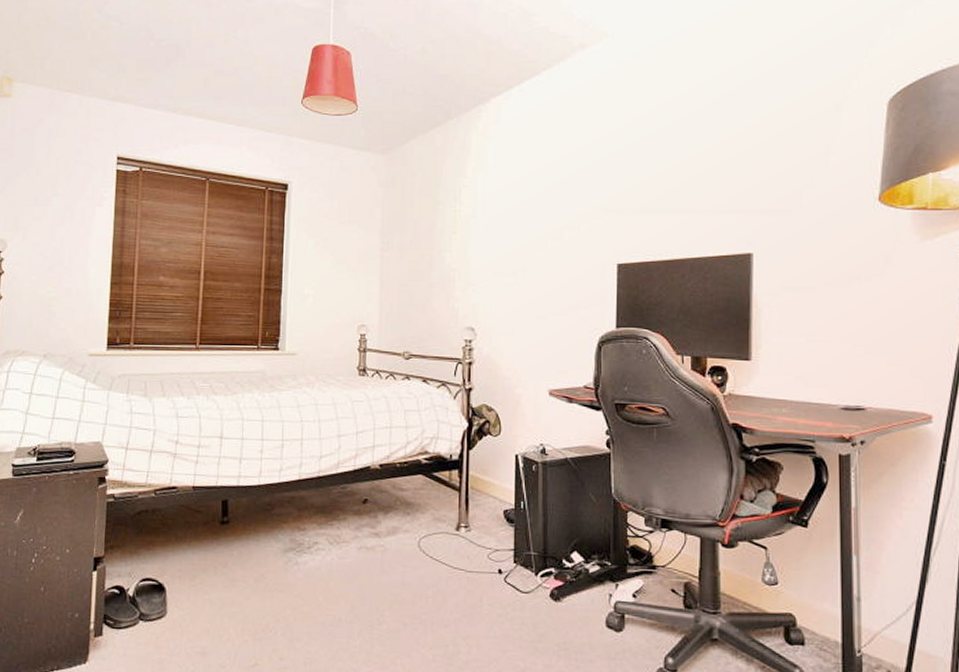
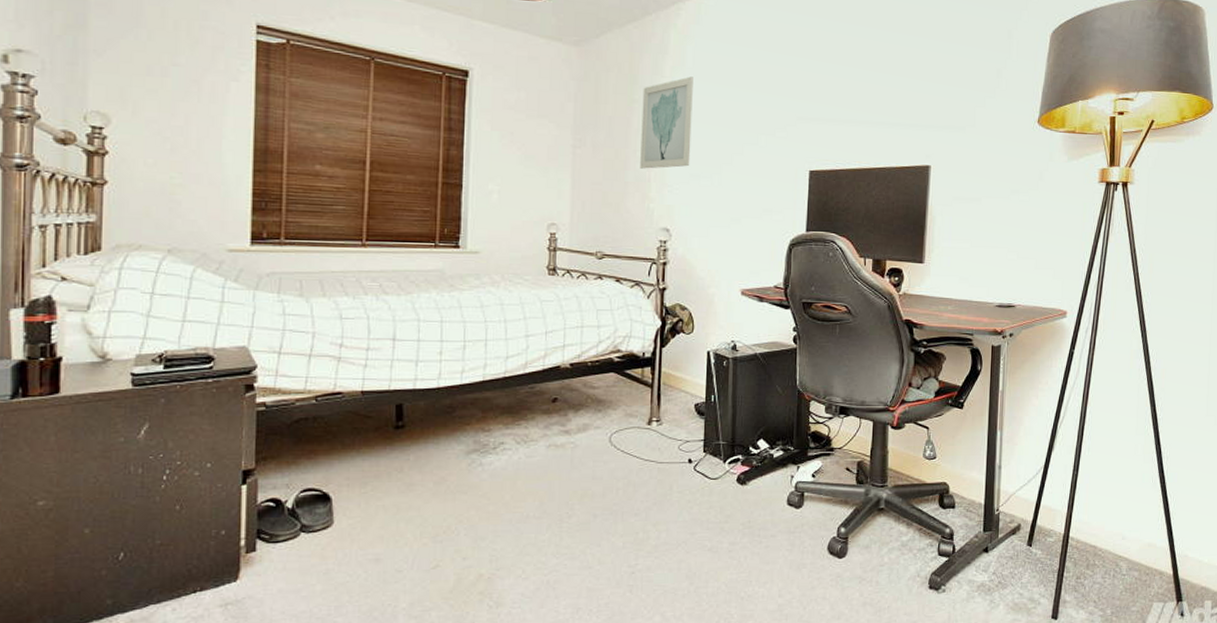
wall art: none [445,176,495,269] -> present [640,76,693,169]

